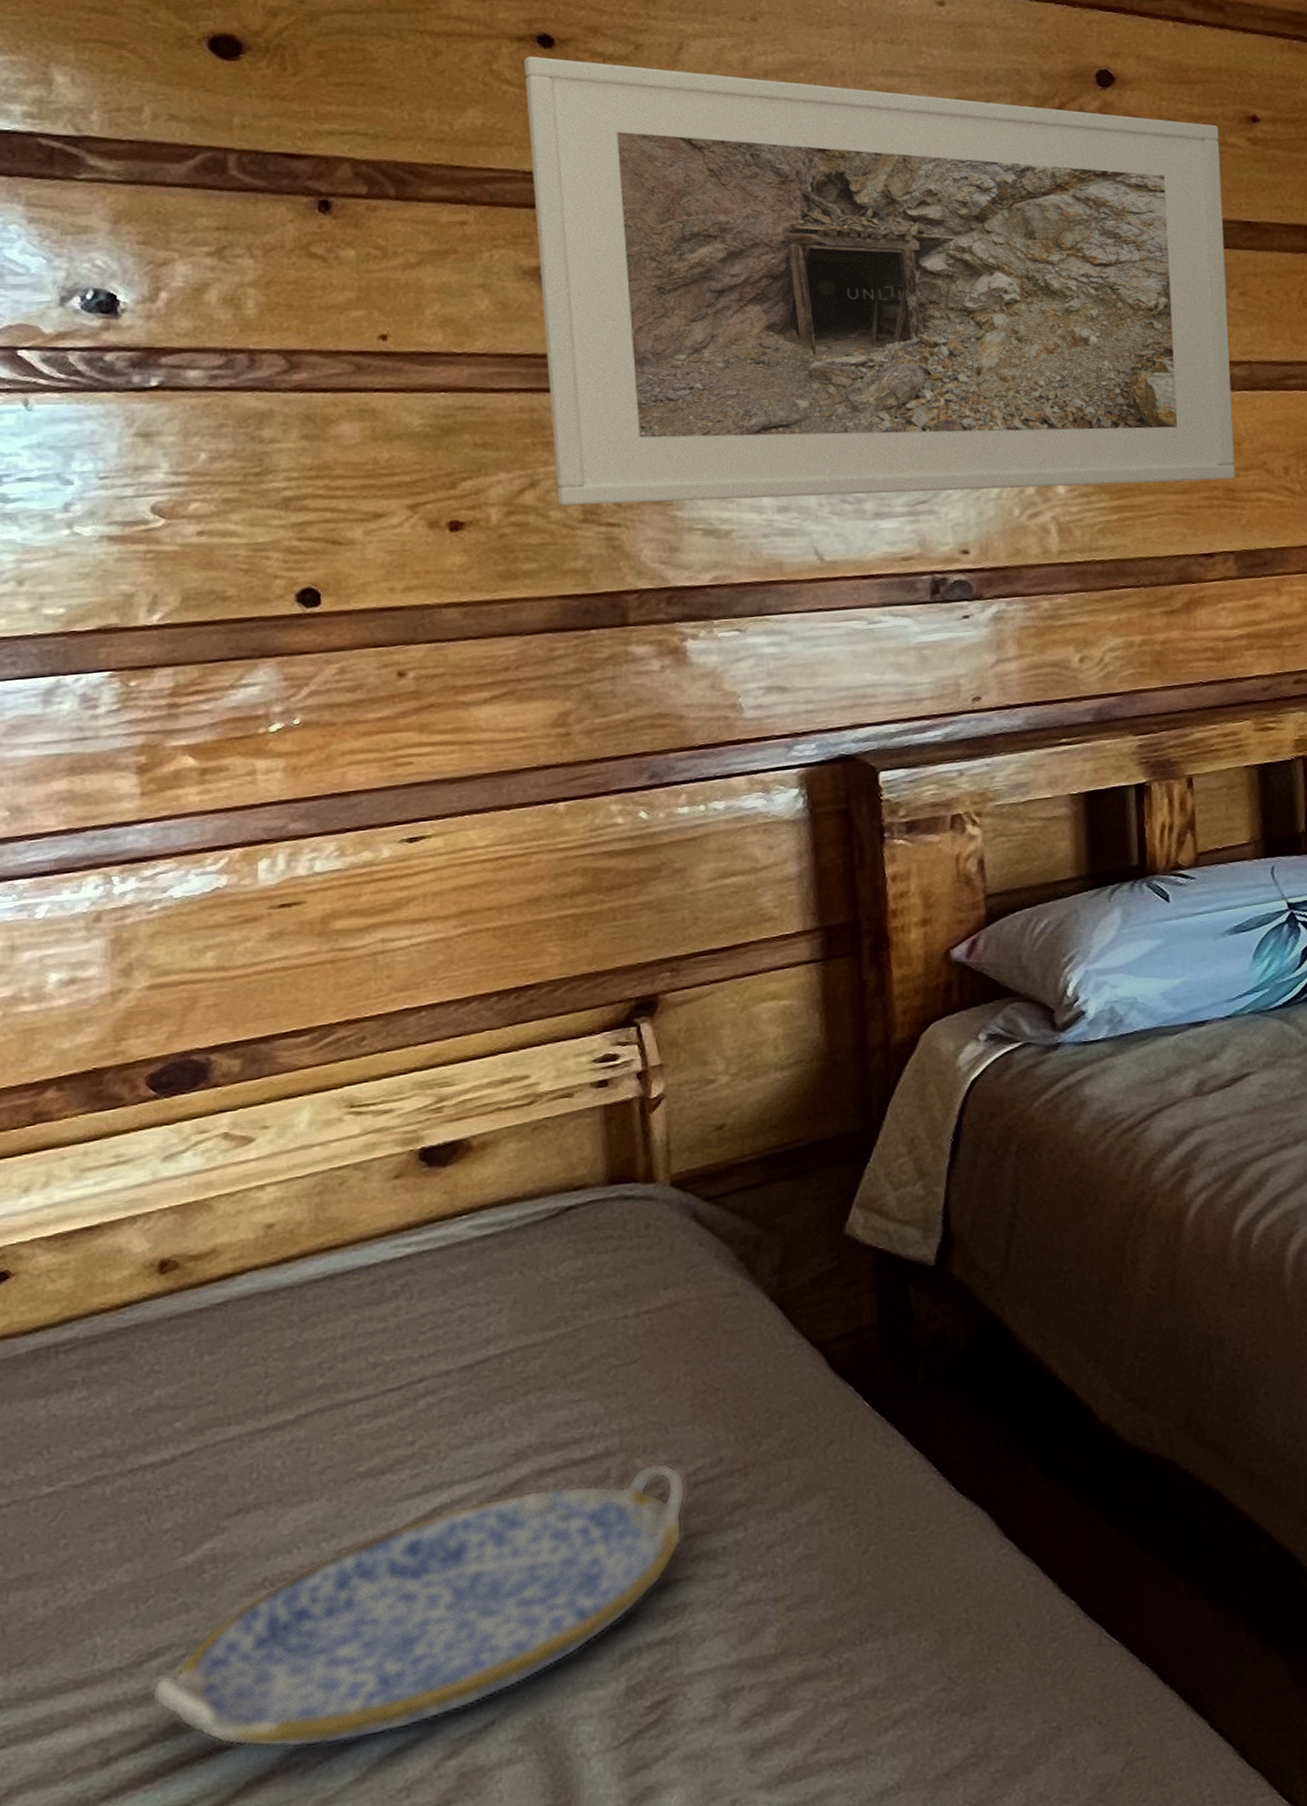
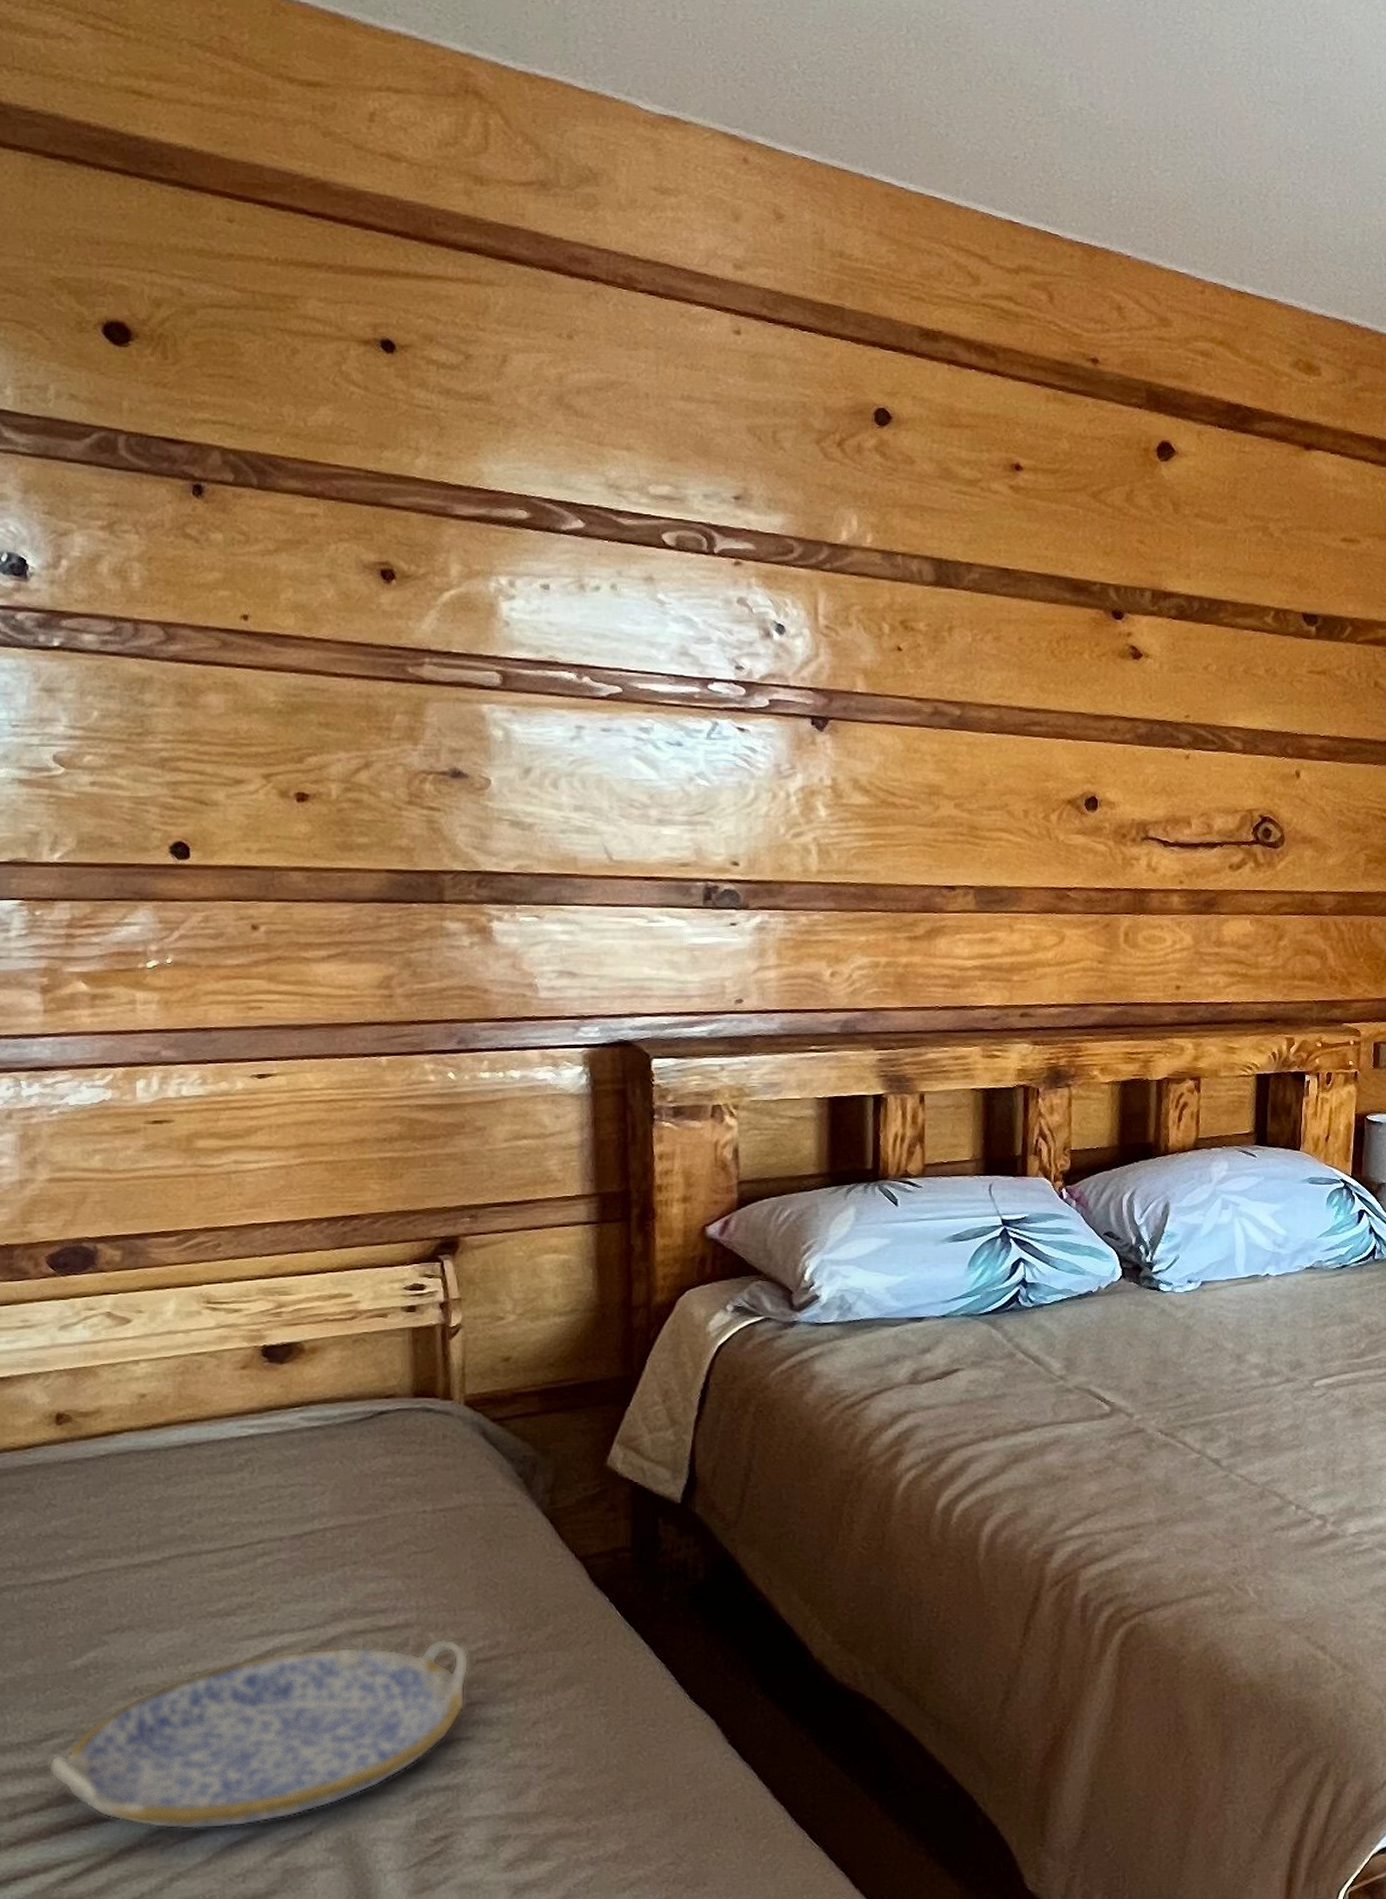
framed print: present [523,56,1236,506] -> none [368,360,984,817]

